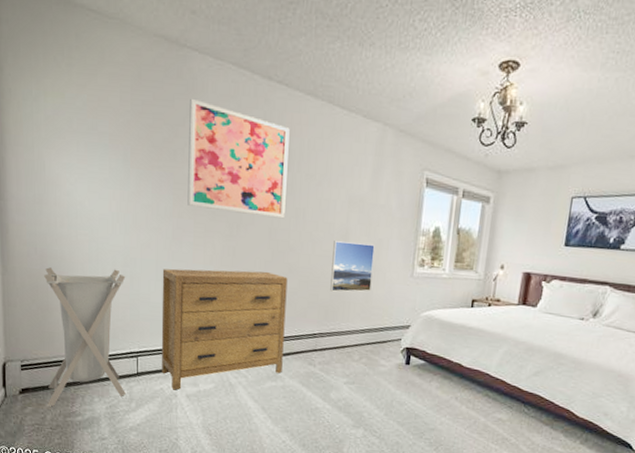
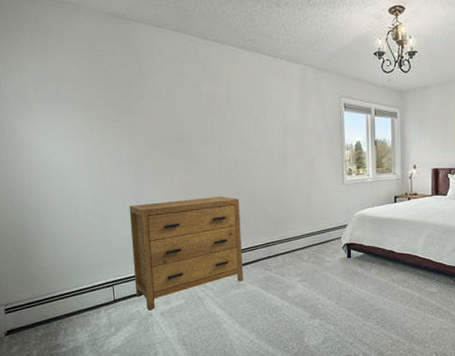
laundry hamper: present [44,267,127,406] -> none [21,211,106,342]
wall art: present [187,98,290,219] -> none [140,61,231,151]
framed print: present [330,241,375,292] -> none [274,162,311,205]

